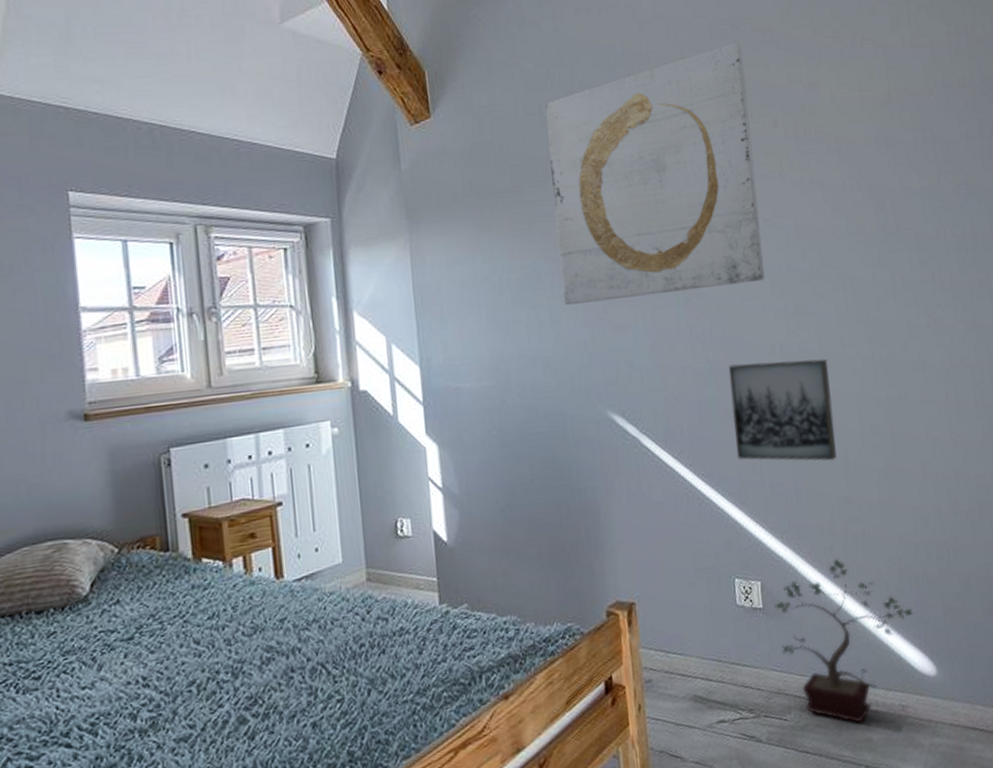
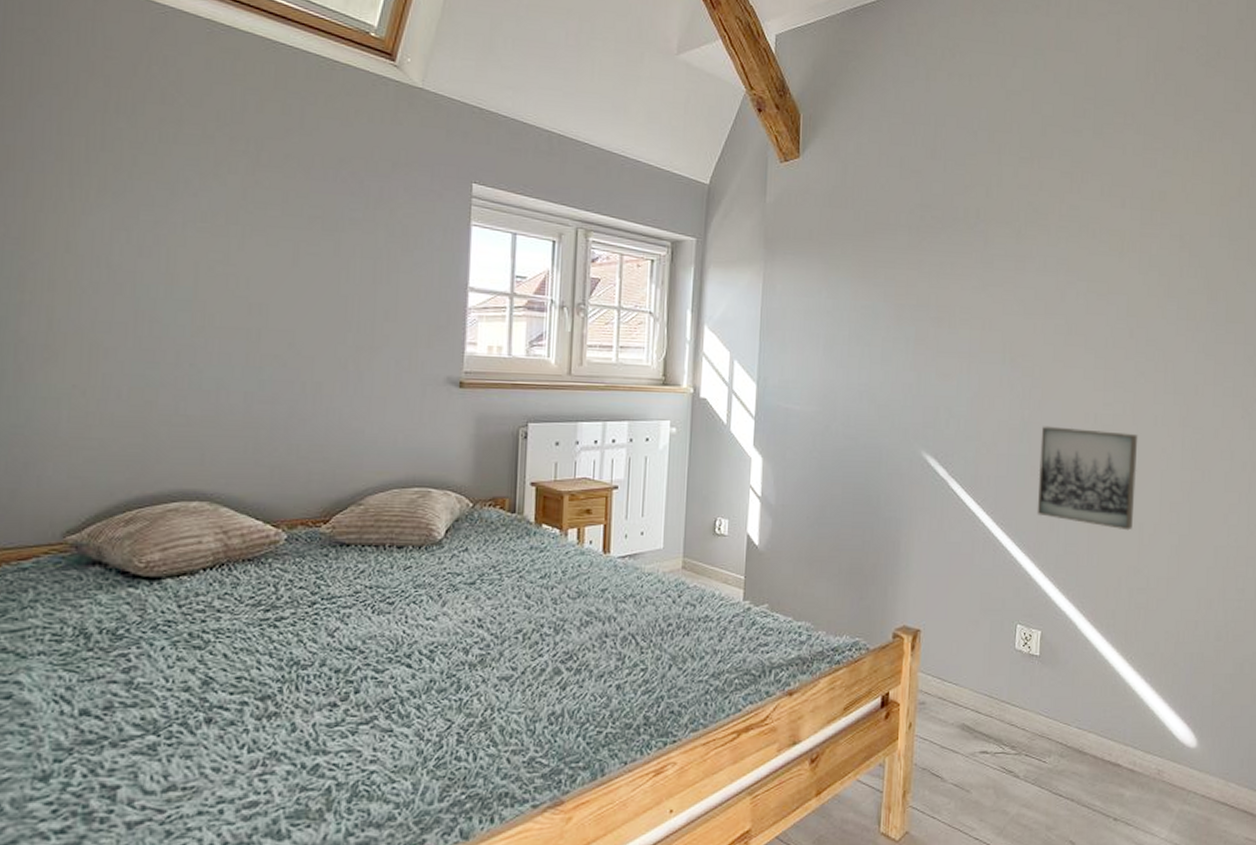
wall art: present [544,42,765,306] -> none [897,121,1102,352]
potted plant: present [774,558,914,724] -> none [1050,623,1184,778]

